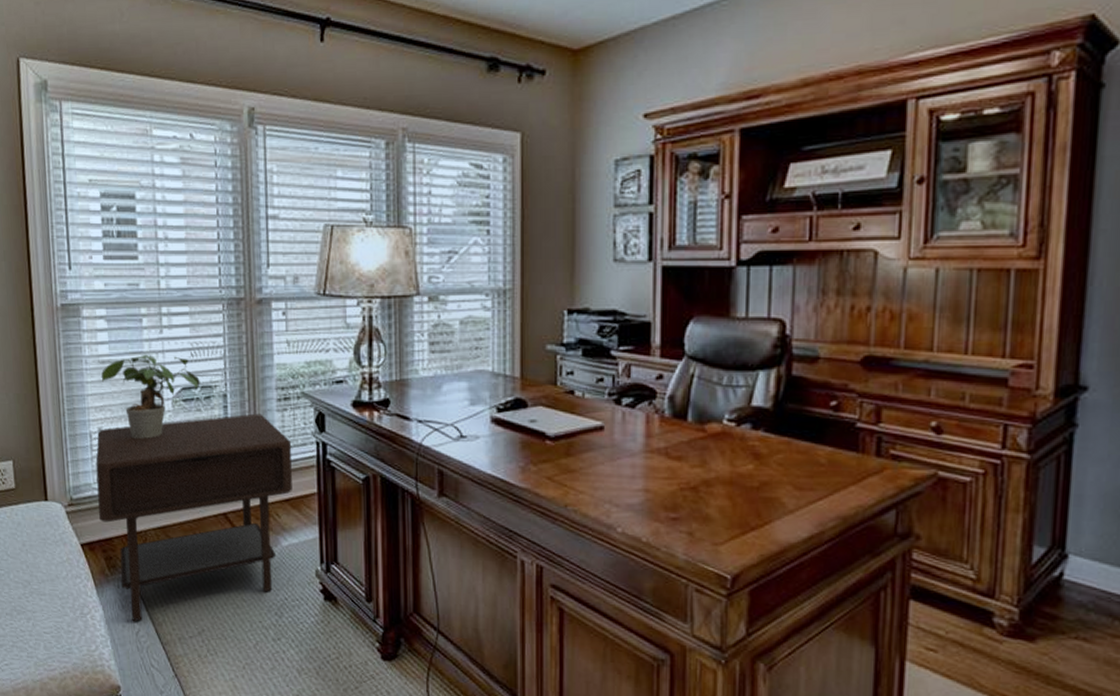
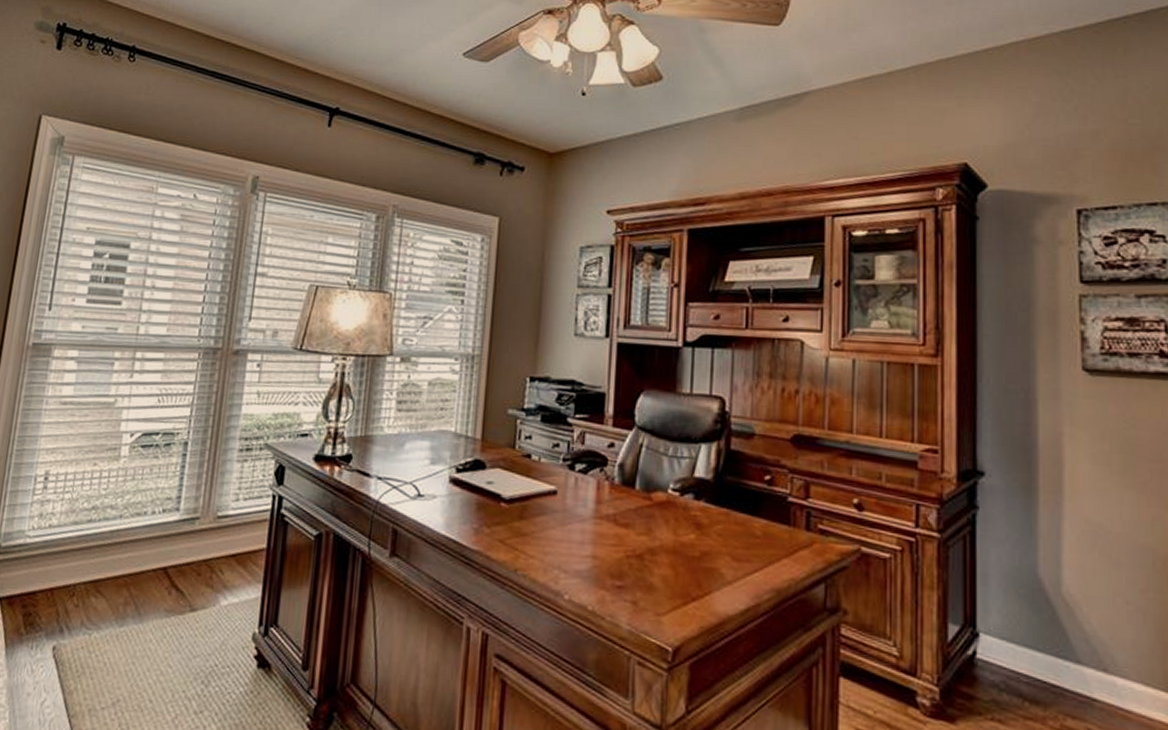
side table: present [95,413,293,622] -> none [26,463,247,690]
potted plant: present [100,354,200,439] -> none [59,397,163,485]

